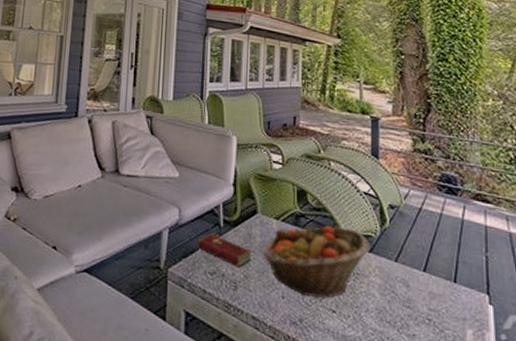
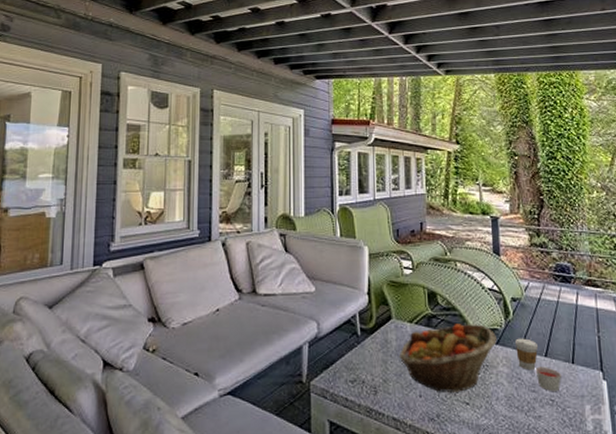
hardcover book: present [198,233,252,268] -> none [337,343,389,373]
coffee cup: none [391,248,415,285] -> present [515,338,538,371]
candle: none [411,281,442,310] -> present [535,366,562,391]

